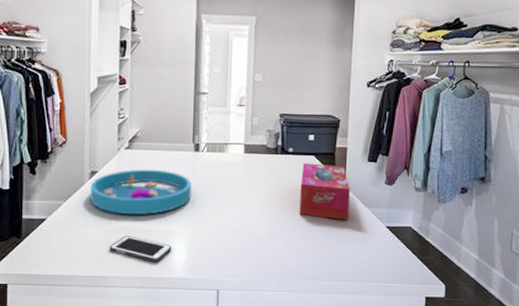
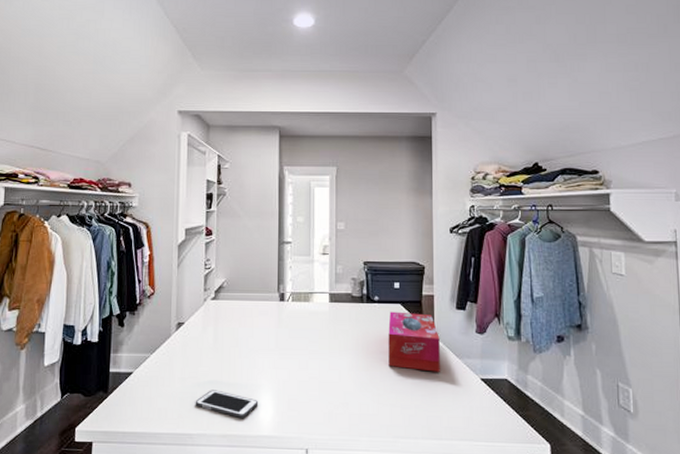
storage tray: present [90,169,191,215] -> none [176,320,277,368]

